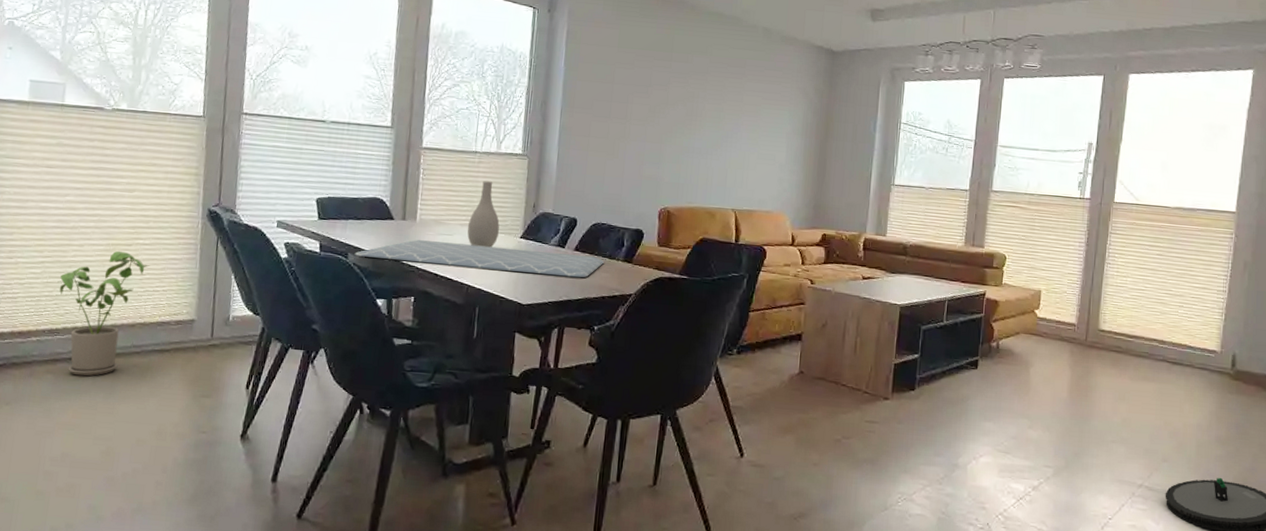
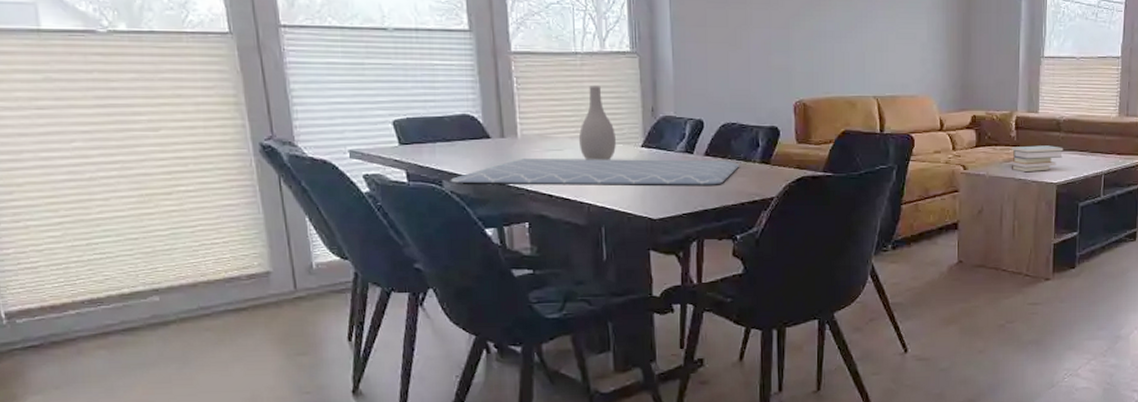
house plant: present [59,250,150,377] -> none [88,201,201,348]
books: none [857,266,909,293] -> present [1011,145,1064,173]

